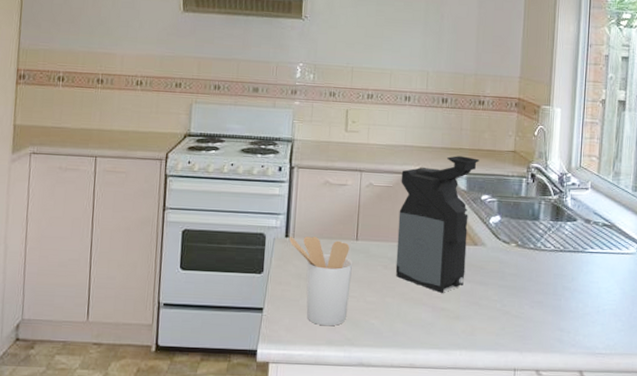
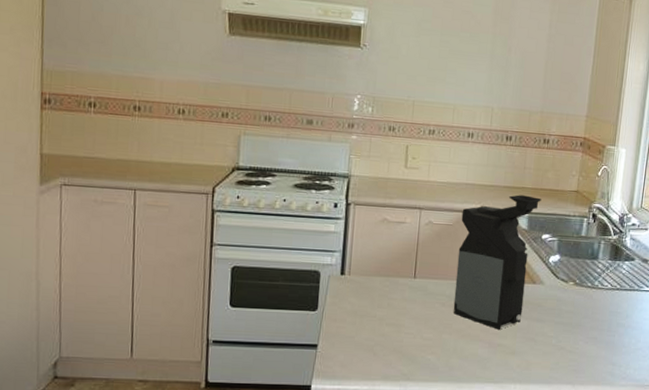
utensil holder: present [289,236,353,326] -> none [345,274,411,362]

